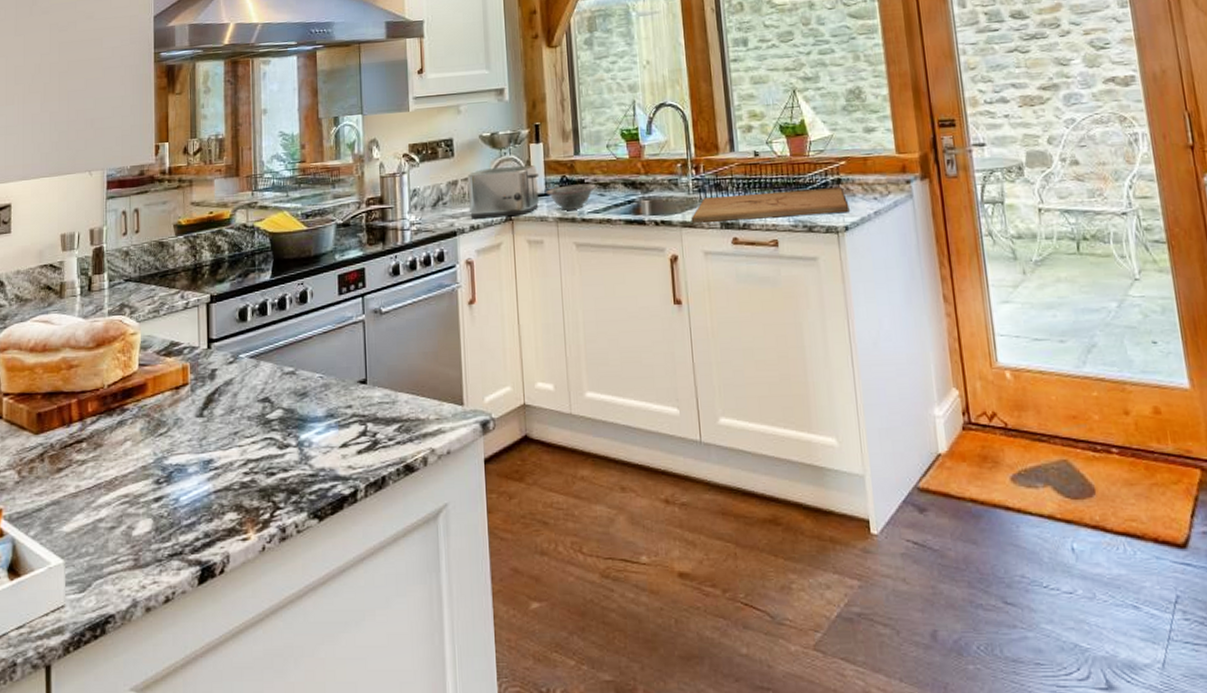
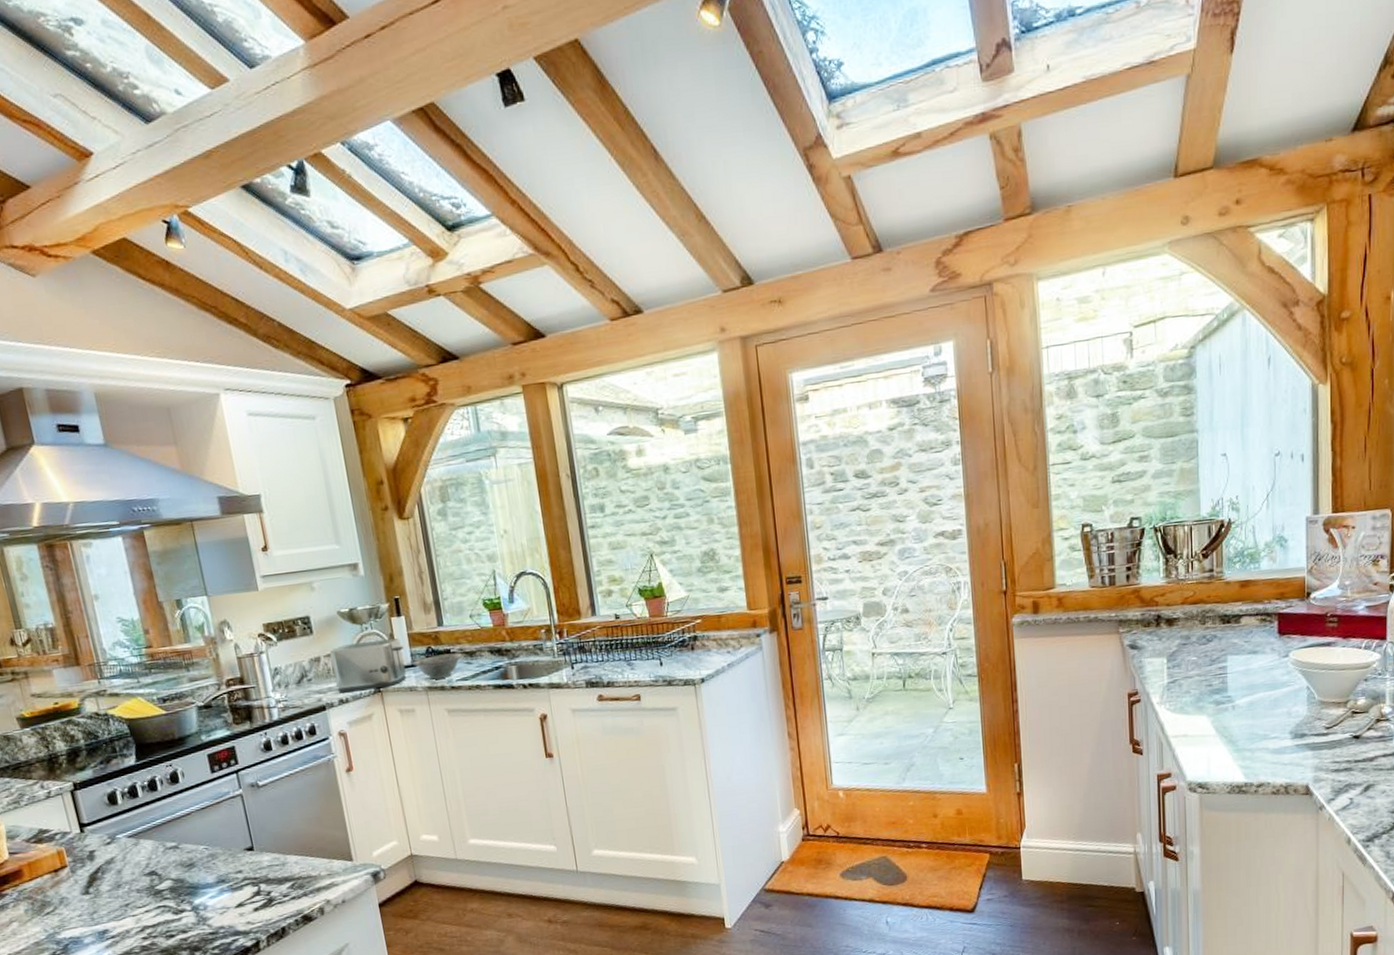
cutting board: present [692,187,850,224] -> none [558,644,705,685]

